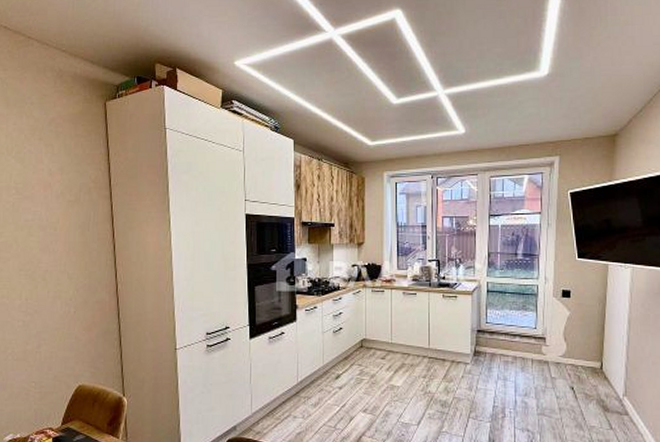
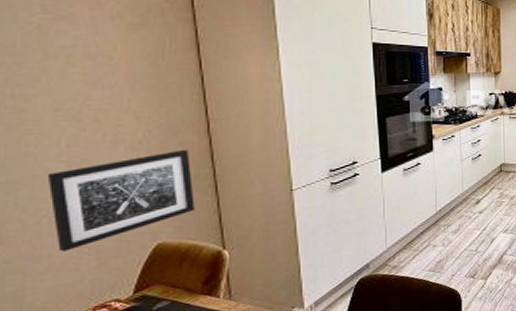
wall art: none [13,307,105,384] -> present [47,150,195,252]

